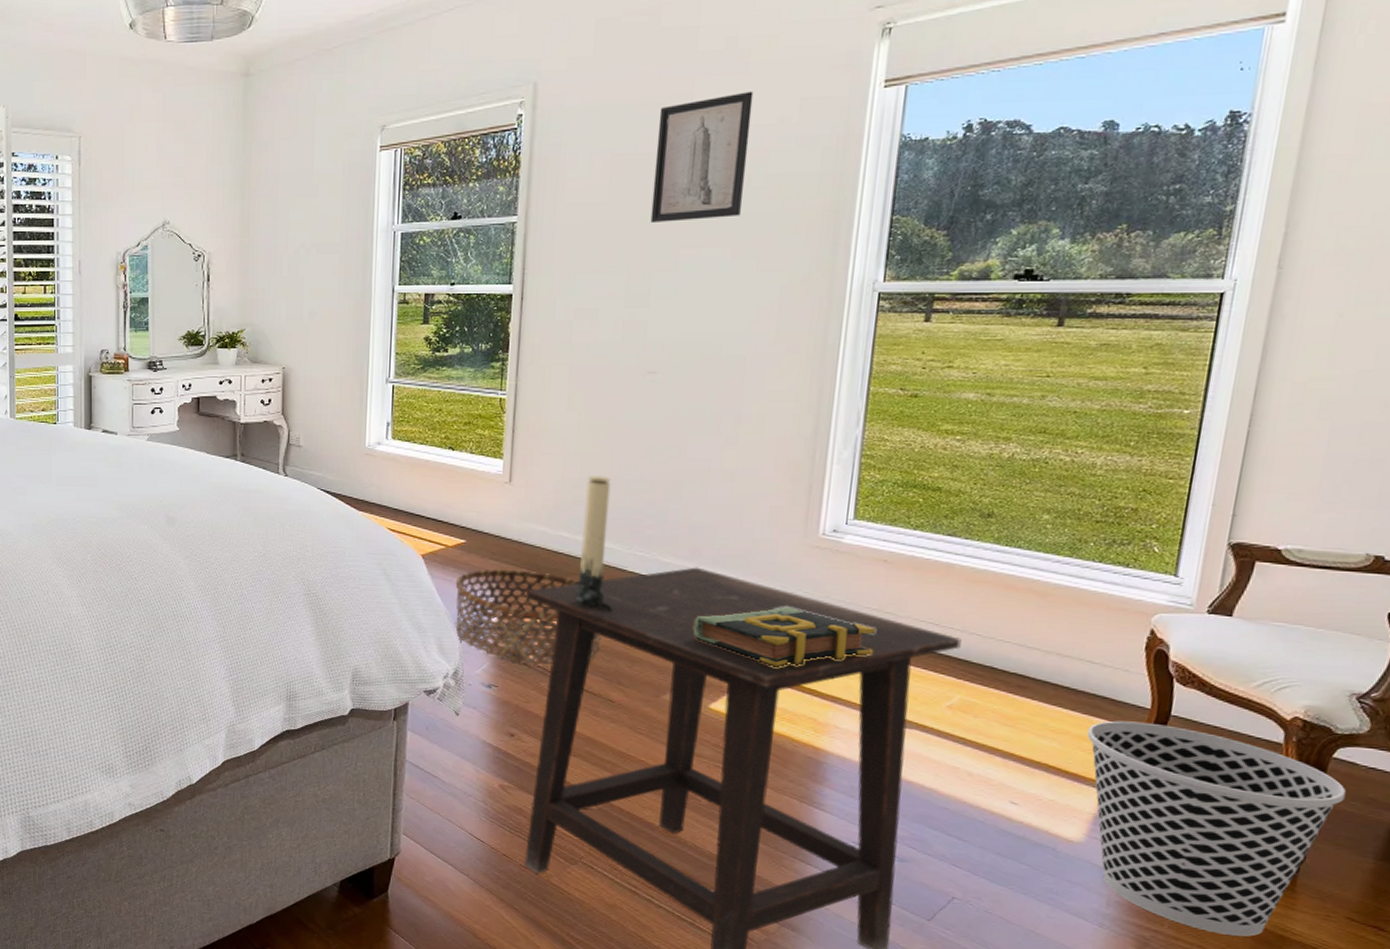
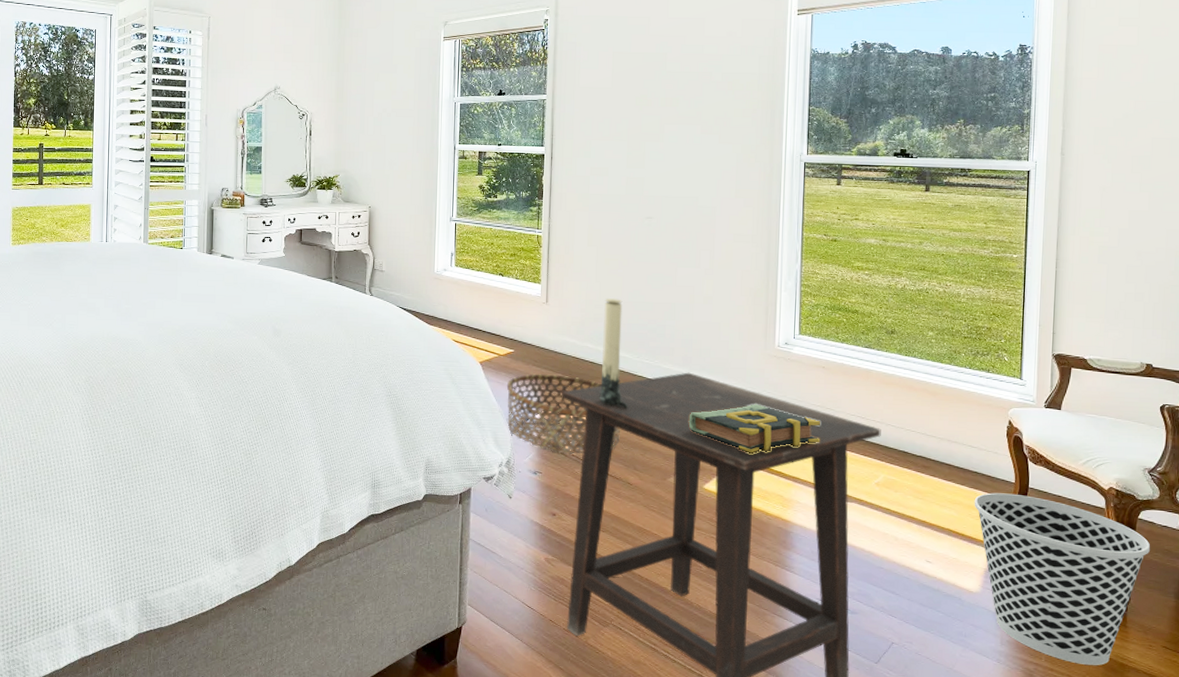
wall art: present [650,91,754,224] -> none [642,12,710,105]

